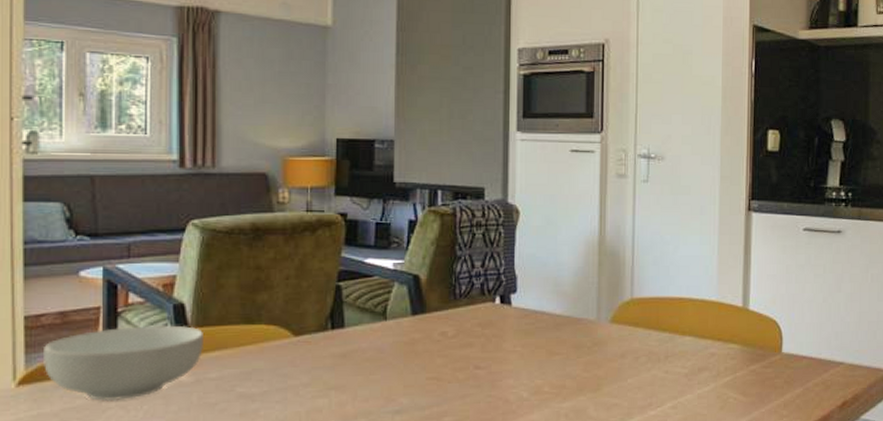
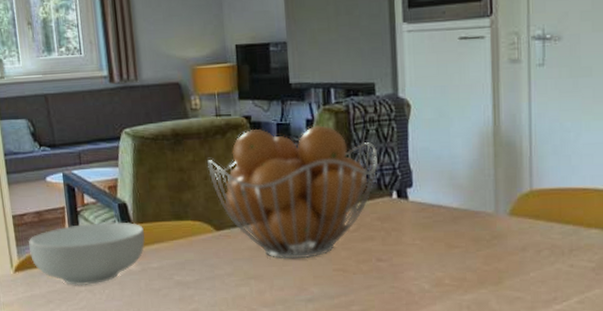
fruit basket: none [290,227,483,368] -> present [206,125,378,259]

